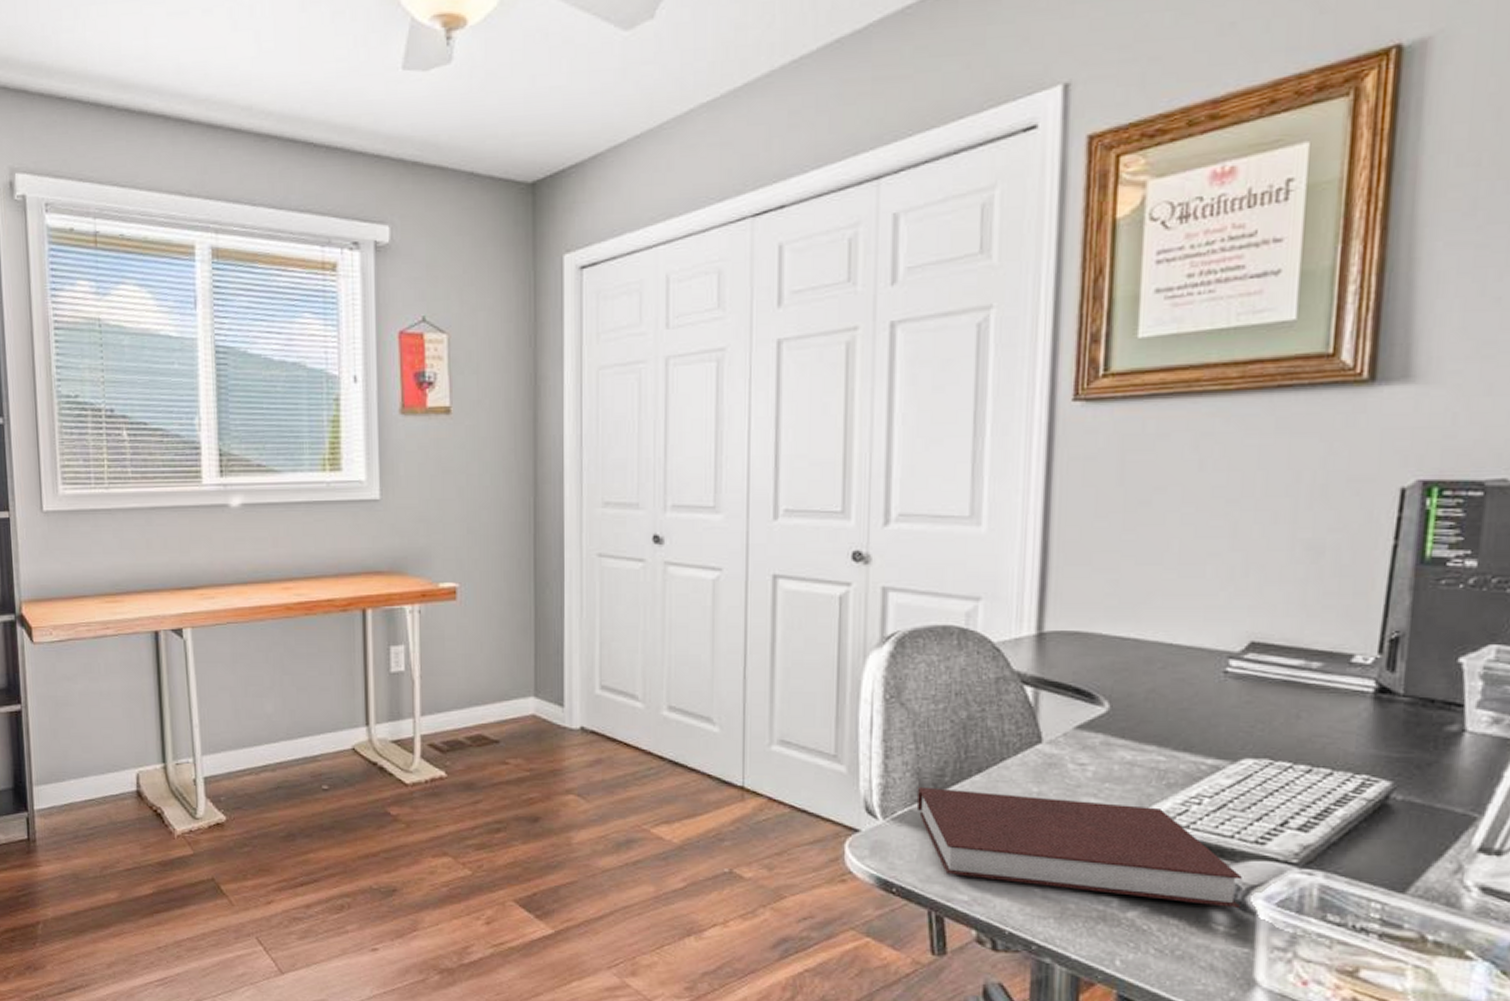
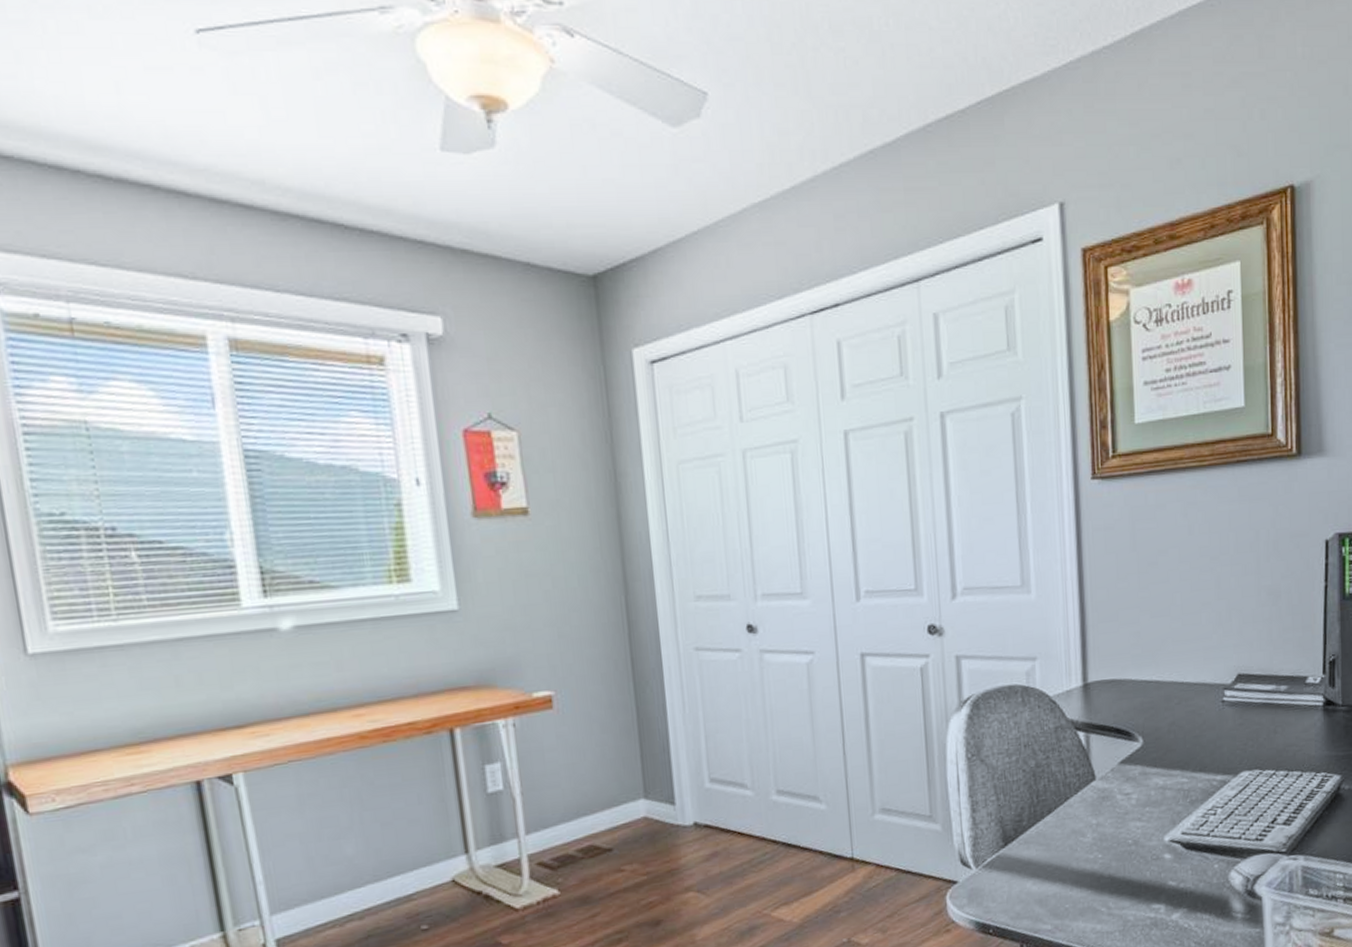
notebook: present [916,786,1242,908] -> none [1002,822,1250,909]

